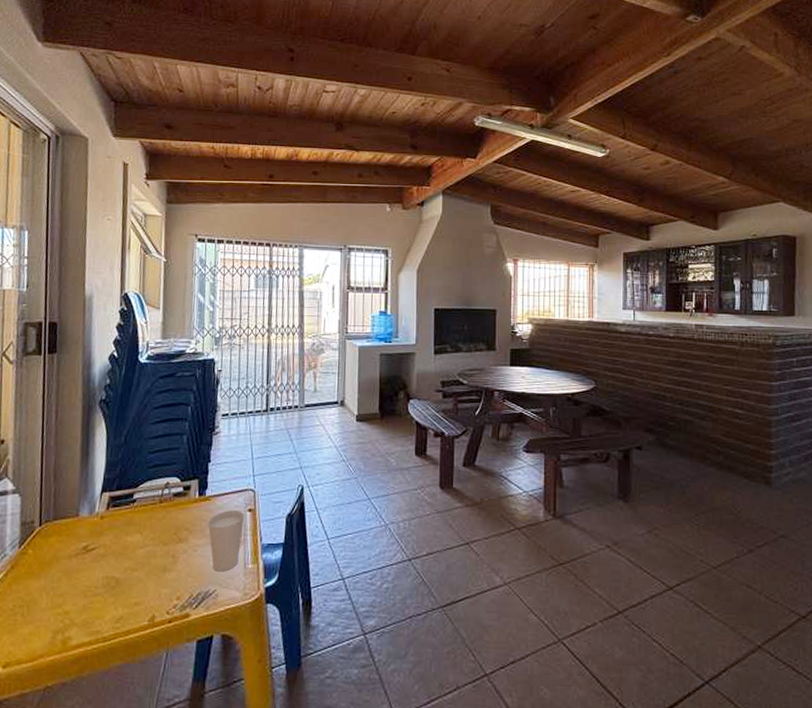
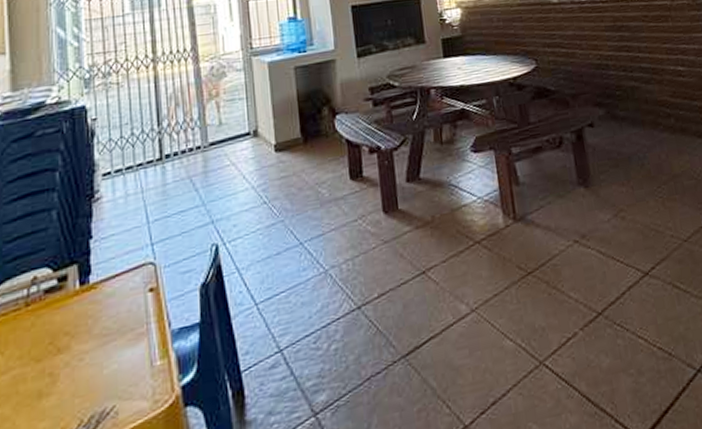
cup: present [208,510,245,572] -> none [95,293,145,381]

